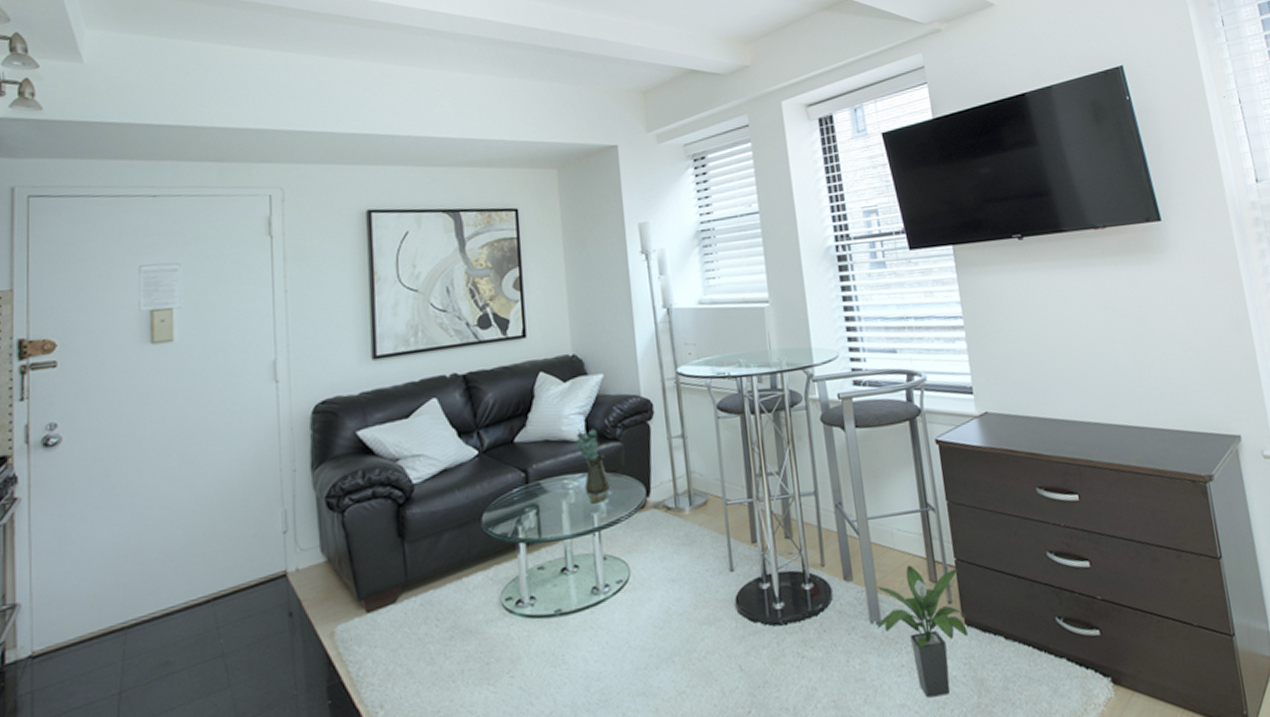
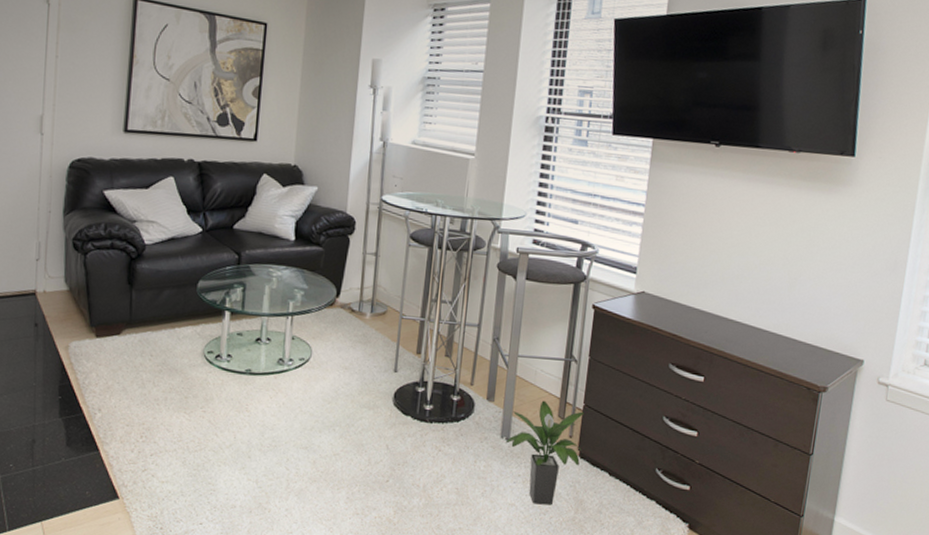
vase: present [574,427,611,504] -> none [283,229,308,294]

